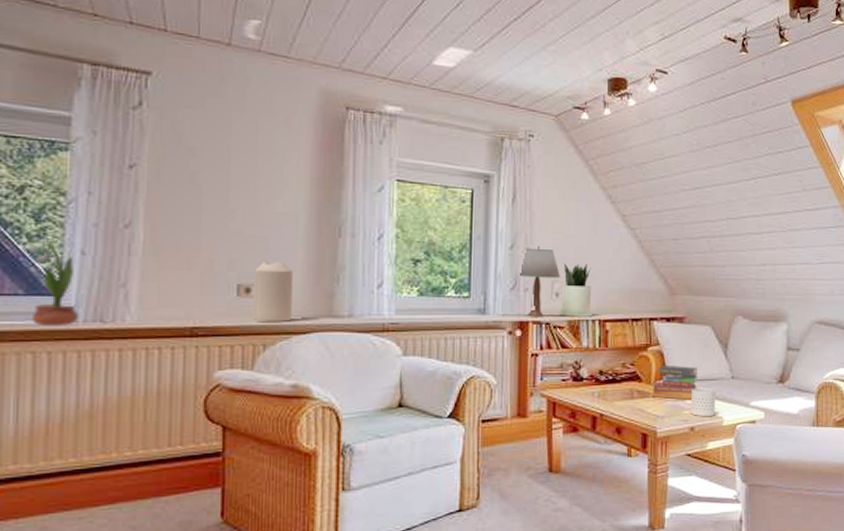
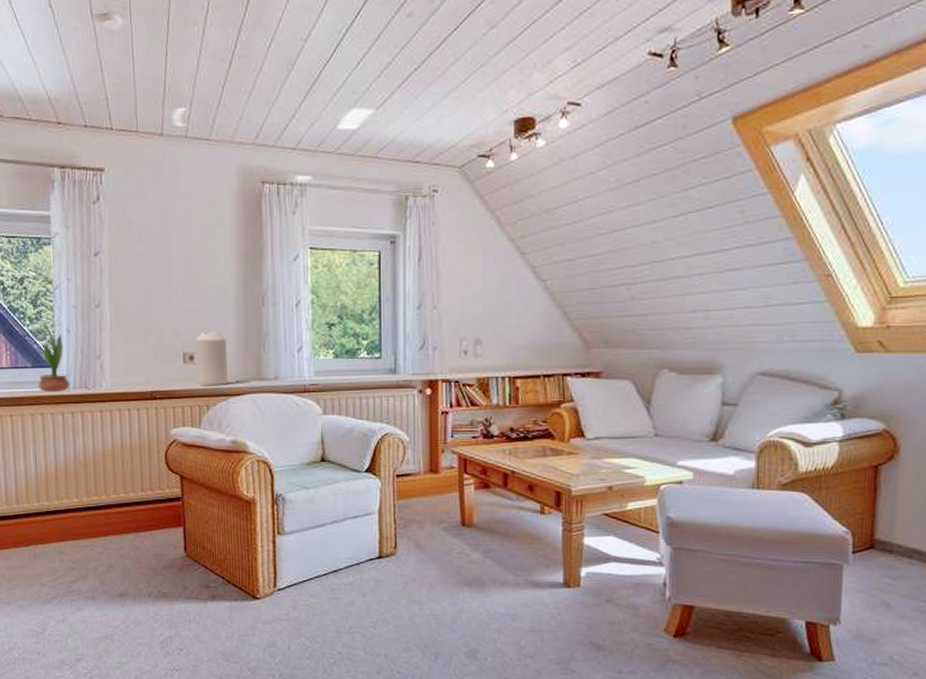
table lamp: present [518,245,560,318] -> none [427,303,468,376]
planter: present [558,263,593,317] -> none [467,319,503,374]
books: present [652,364,697,400] -> none [566,422,616,458]
mug: present [690,387,717,417] -> none [608,446,638,477]

